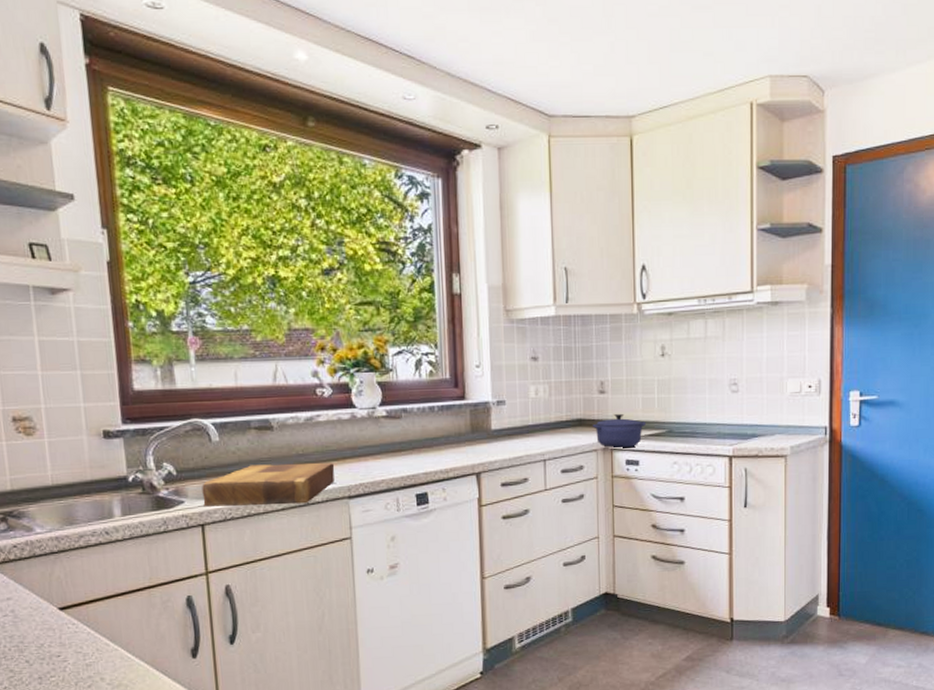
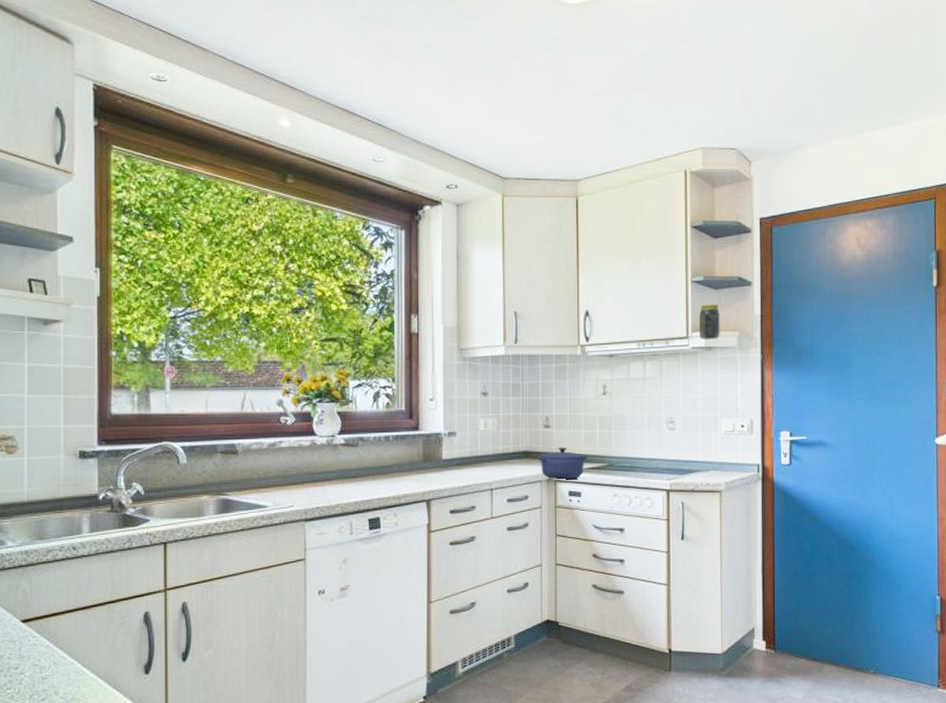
cutting board: present [202,462,335,507] -> none [167,486,293,526]
jar: none [765,253,787,293] -> present [699,304,720,339]

